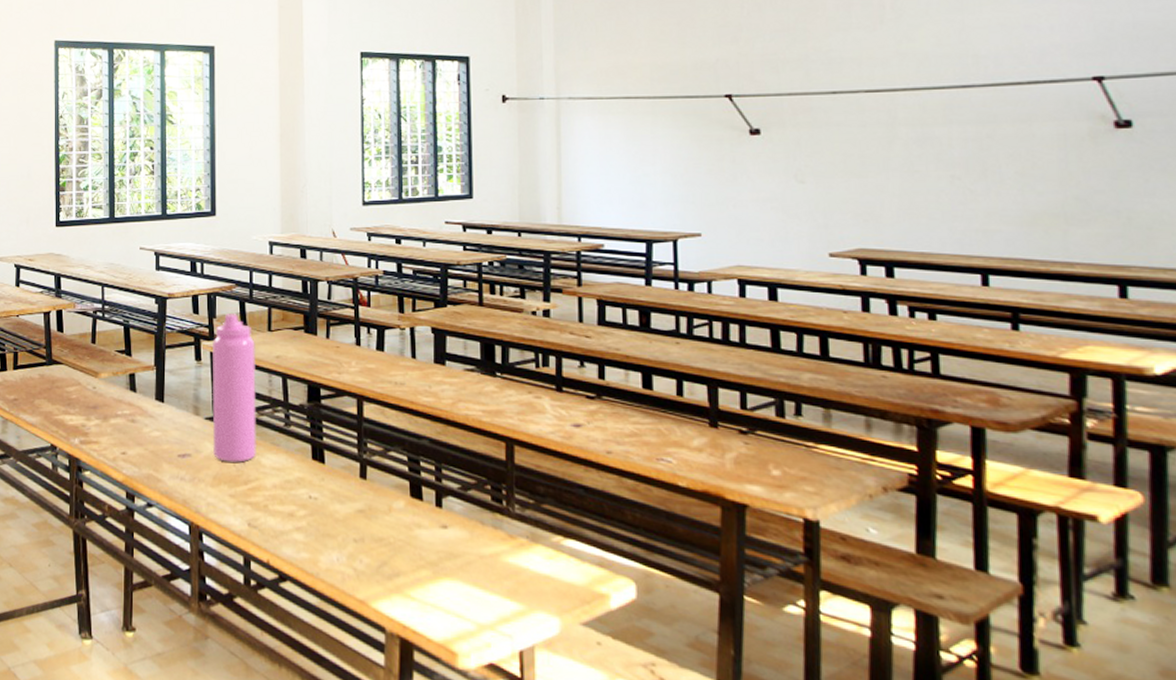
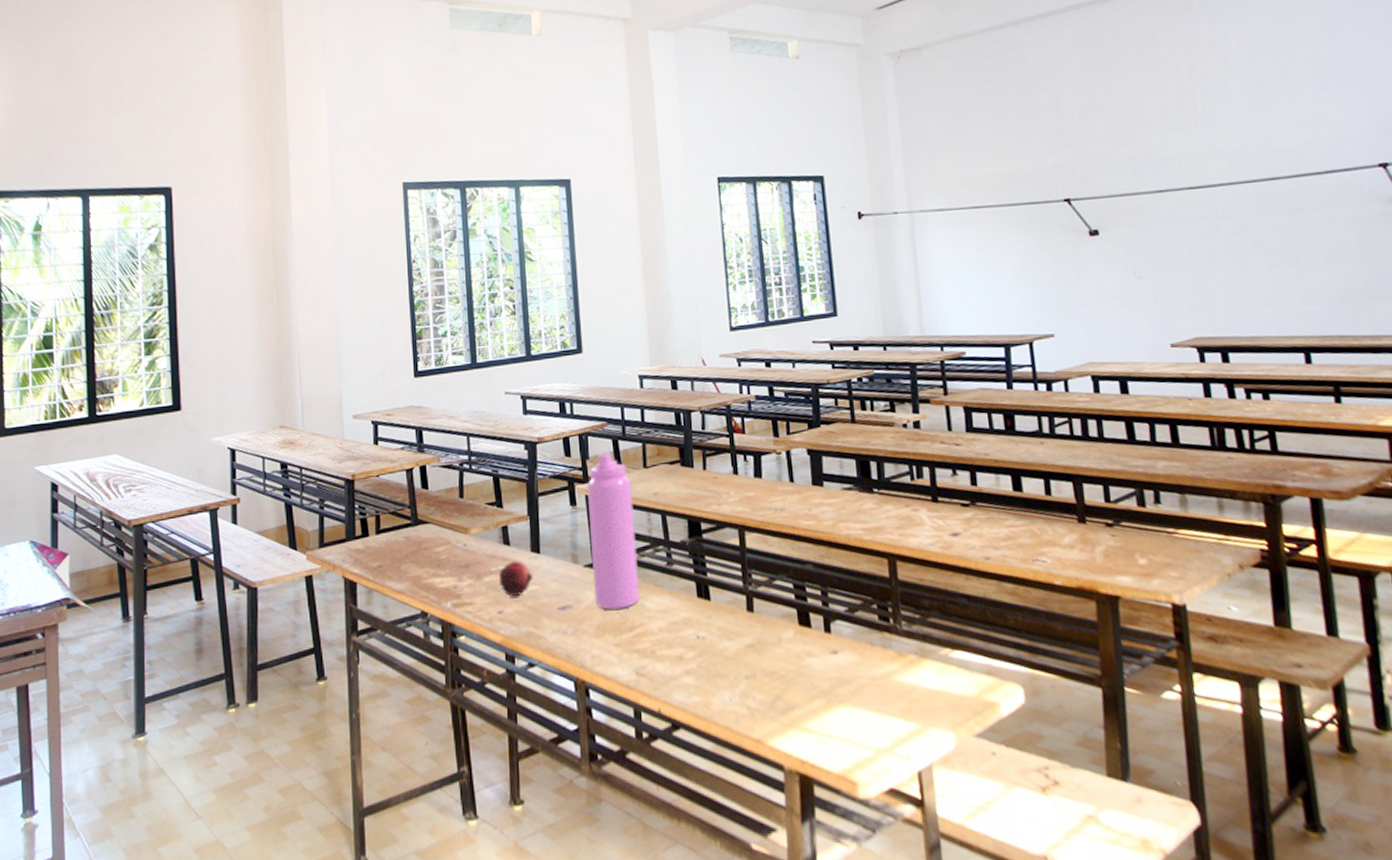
pomegranate: none [124,407,156,441] -> present [499,560,533,597]

